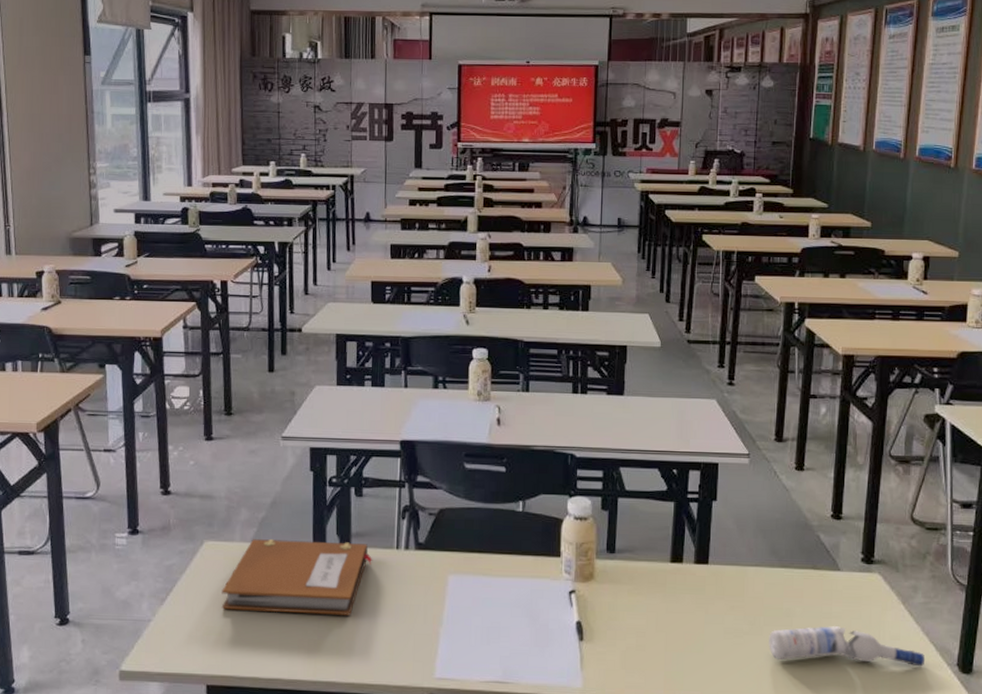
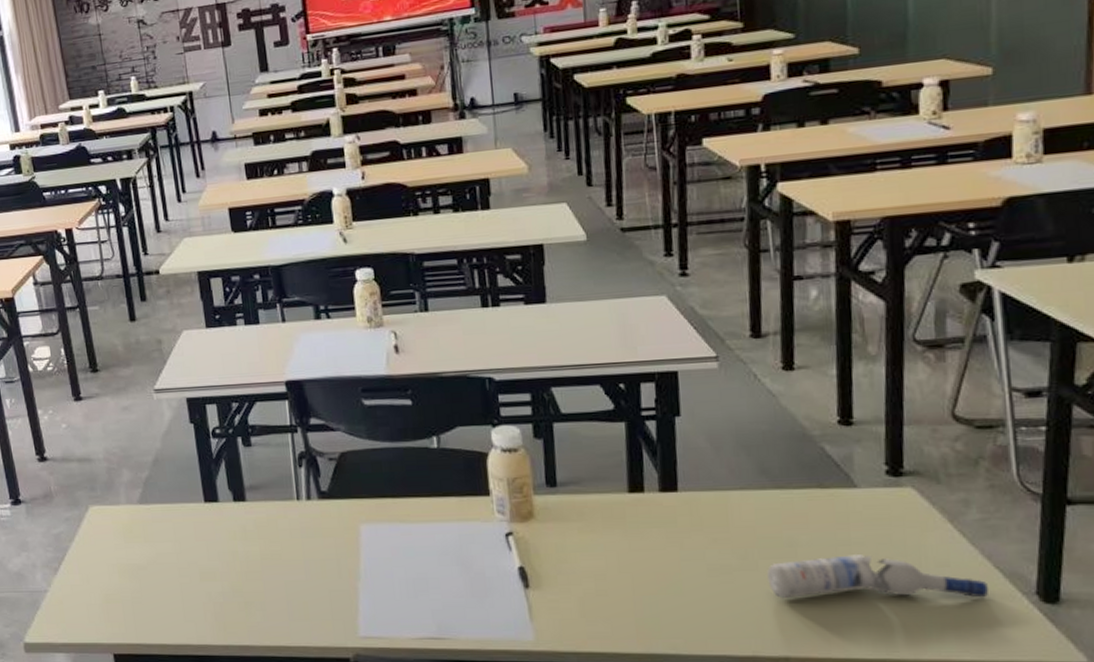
notebook: present [221,538,373,615] -> none [114,496,273,576]

